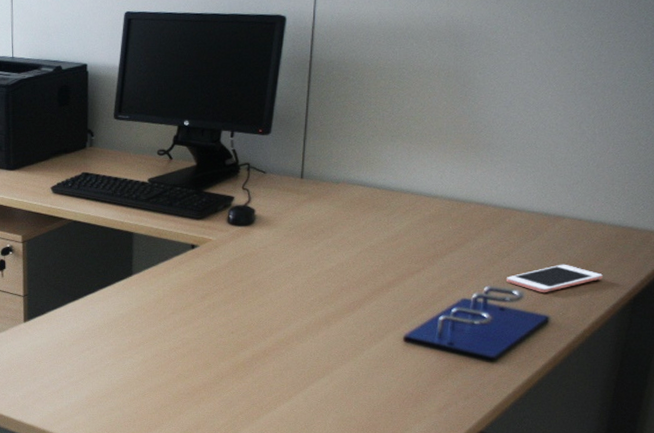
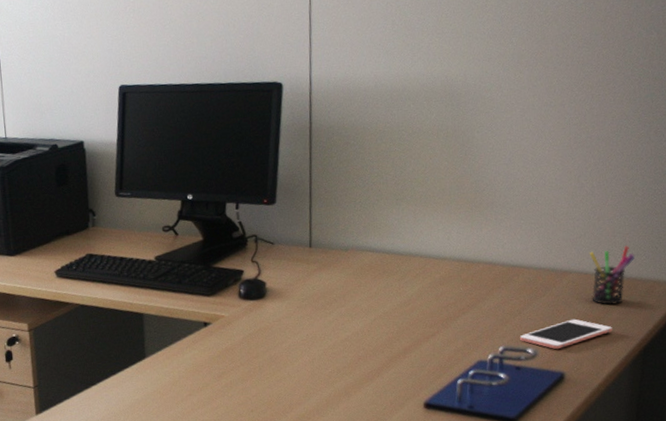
pen holder: none [584,194,632,252] -> present [589,245,634,305]

